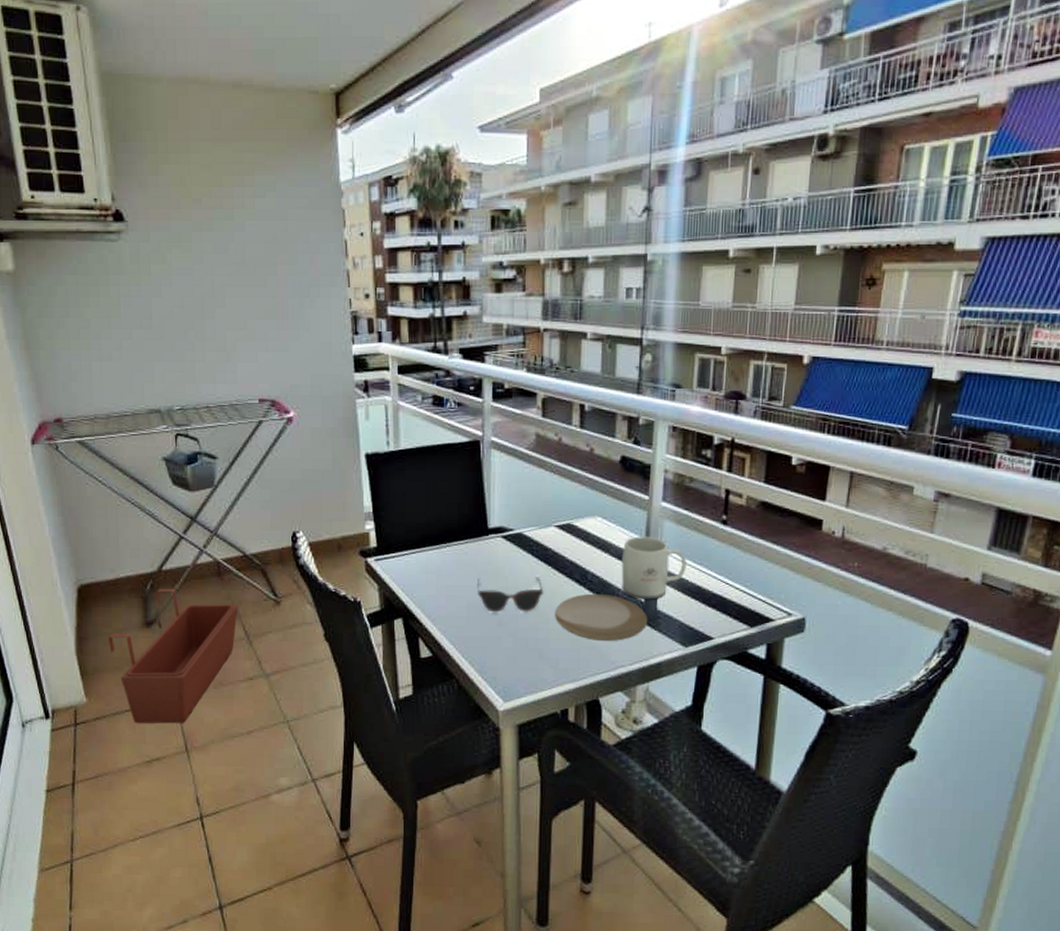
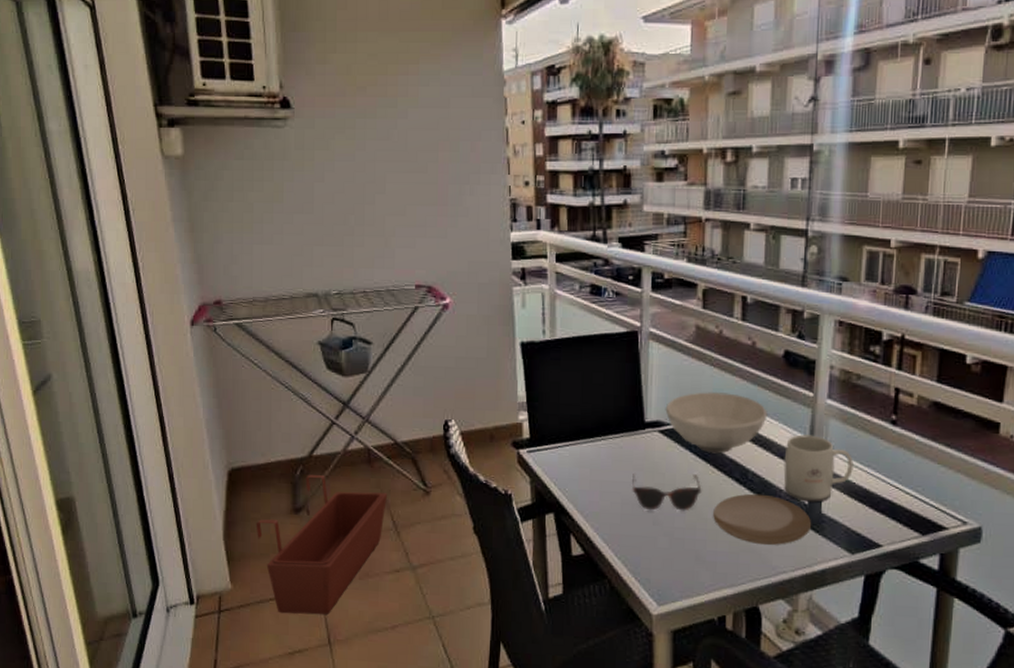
bowl: none [507,498,606,557] -> present [665,392,768,454]

